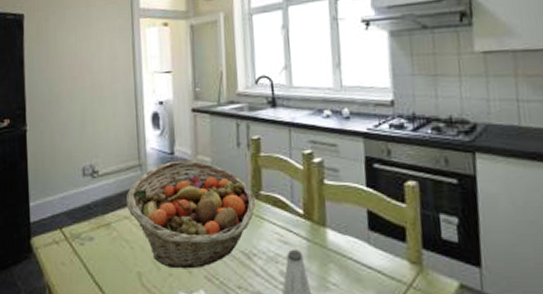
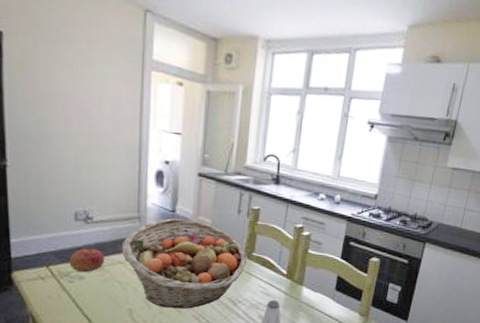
apple: none [79,204,111,233] -> present [69,248,105,273]

